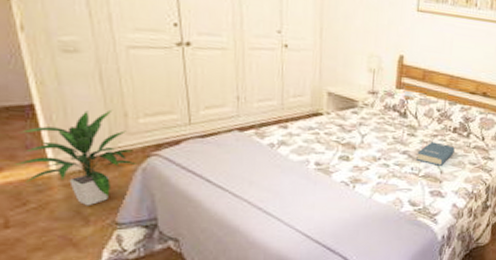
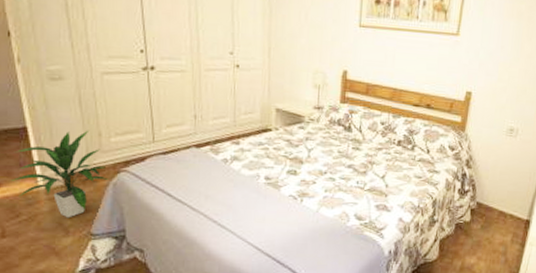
hardback book: present [416,142,455,166] -> none [362,155,400,179]

